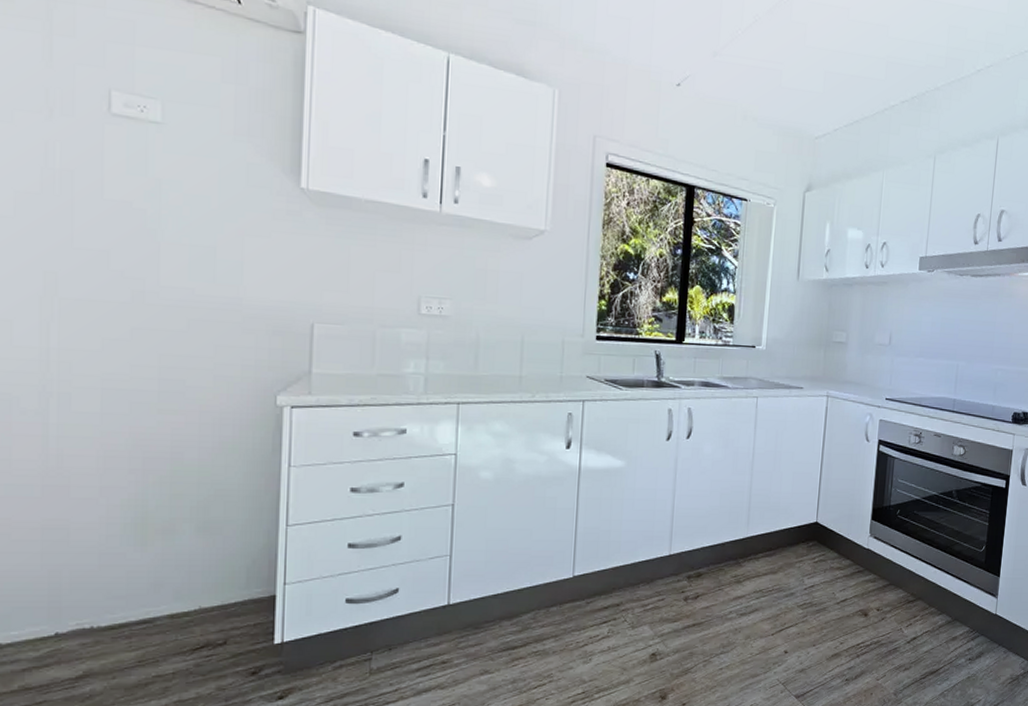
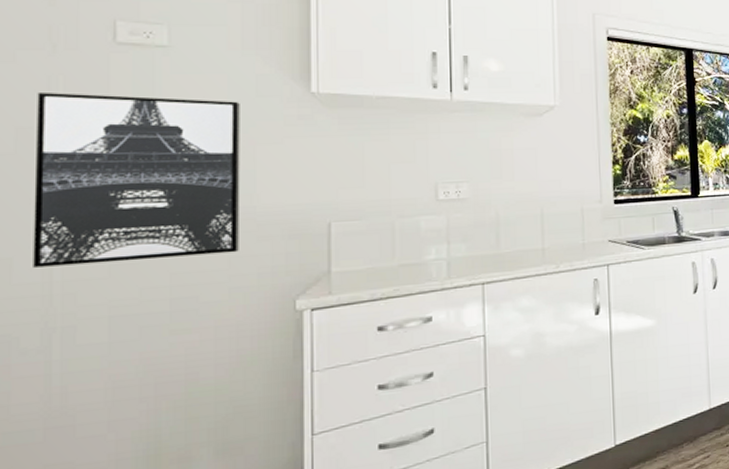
wall art: none [31,158,230,342] -> present [33,93,240,267]

